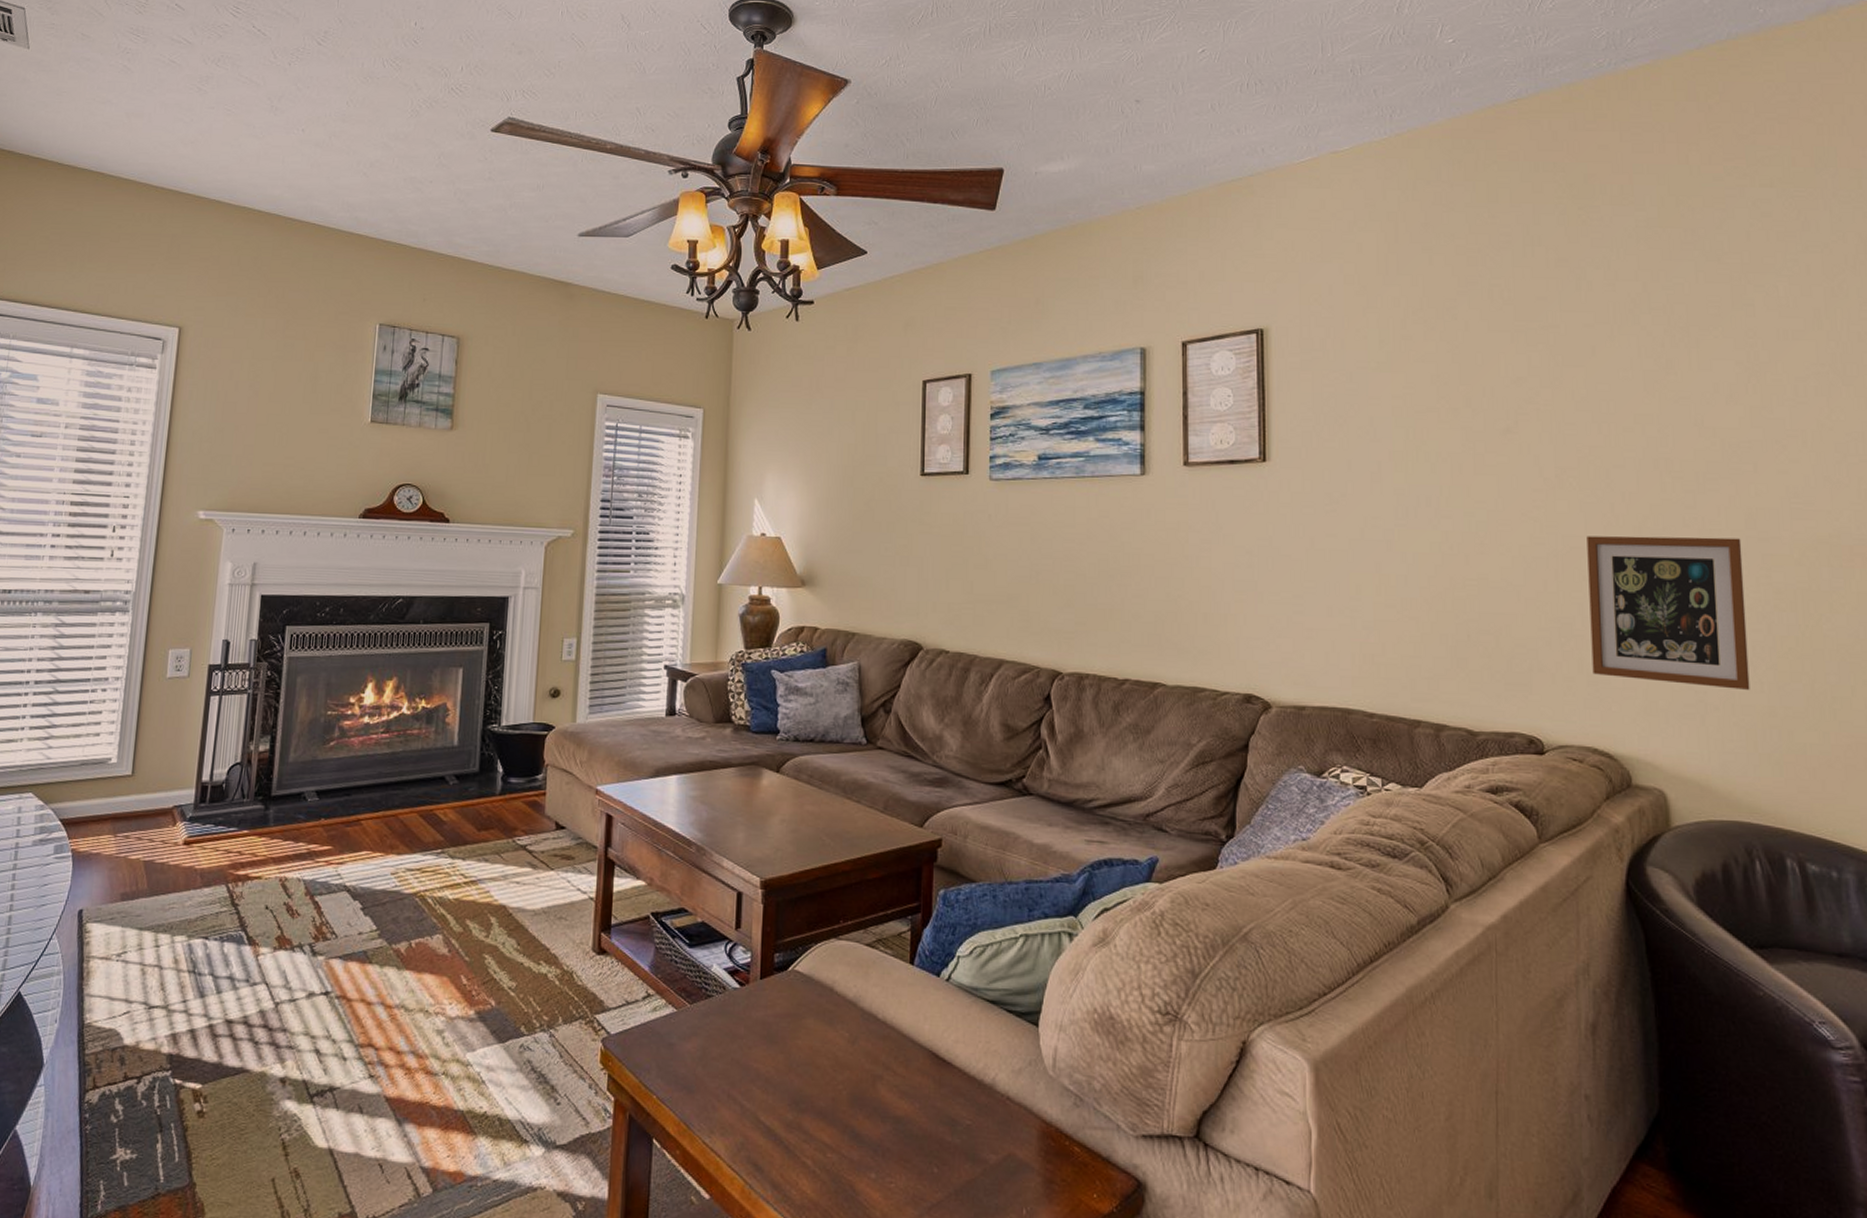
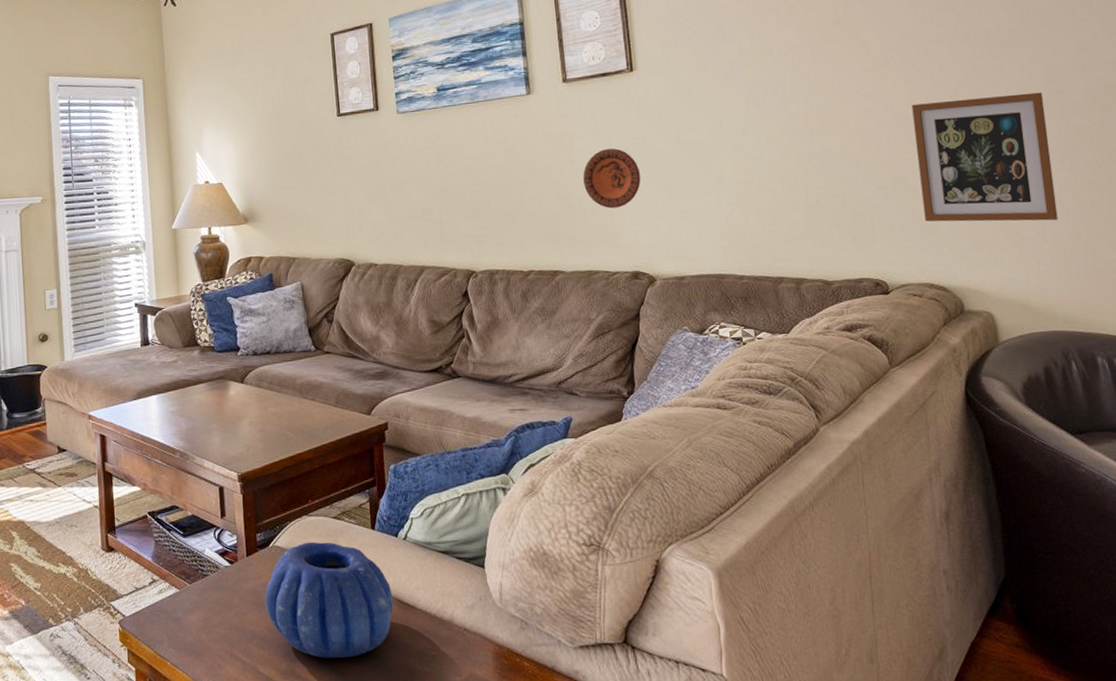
decorative bowl: none [775,970,927,1117] -> present [264,541,394,659]
decorative plate: none [1197,548,1265,618] -> present [583,148,641,209]

